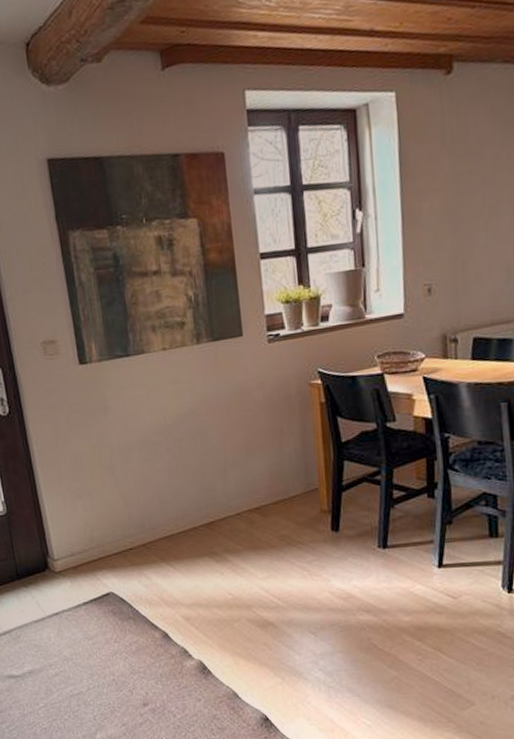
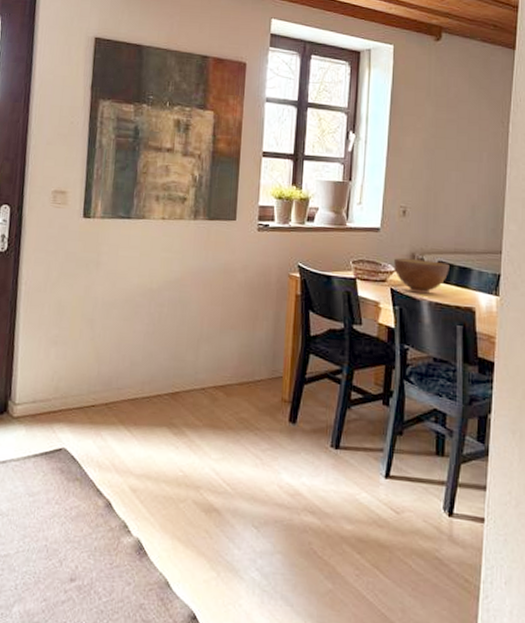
bowl: none [422,338,487,377] -> present [393,258,450,294]

